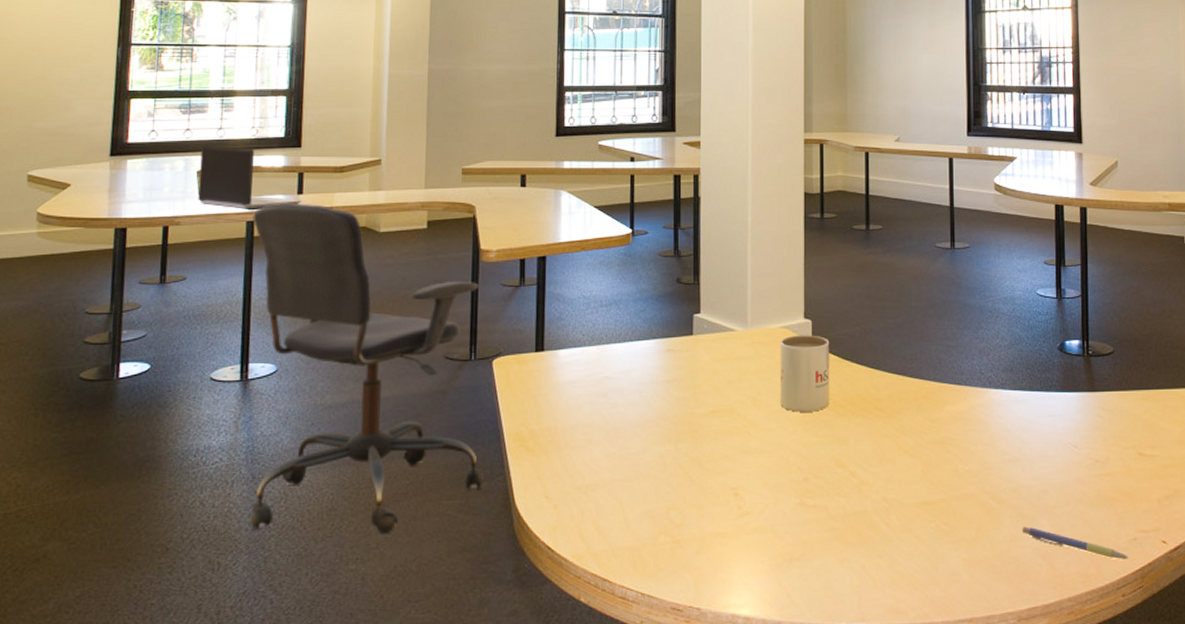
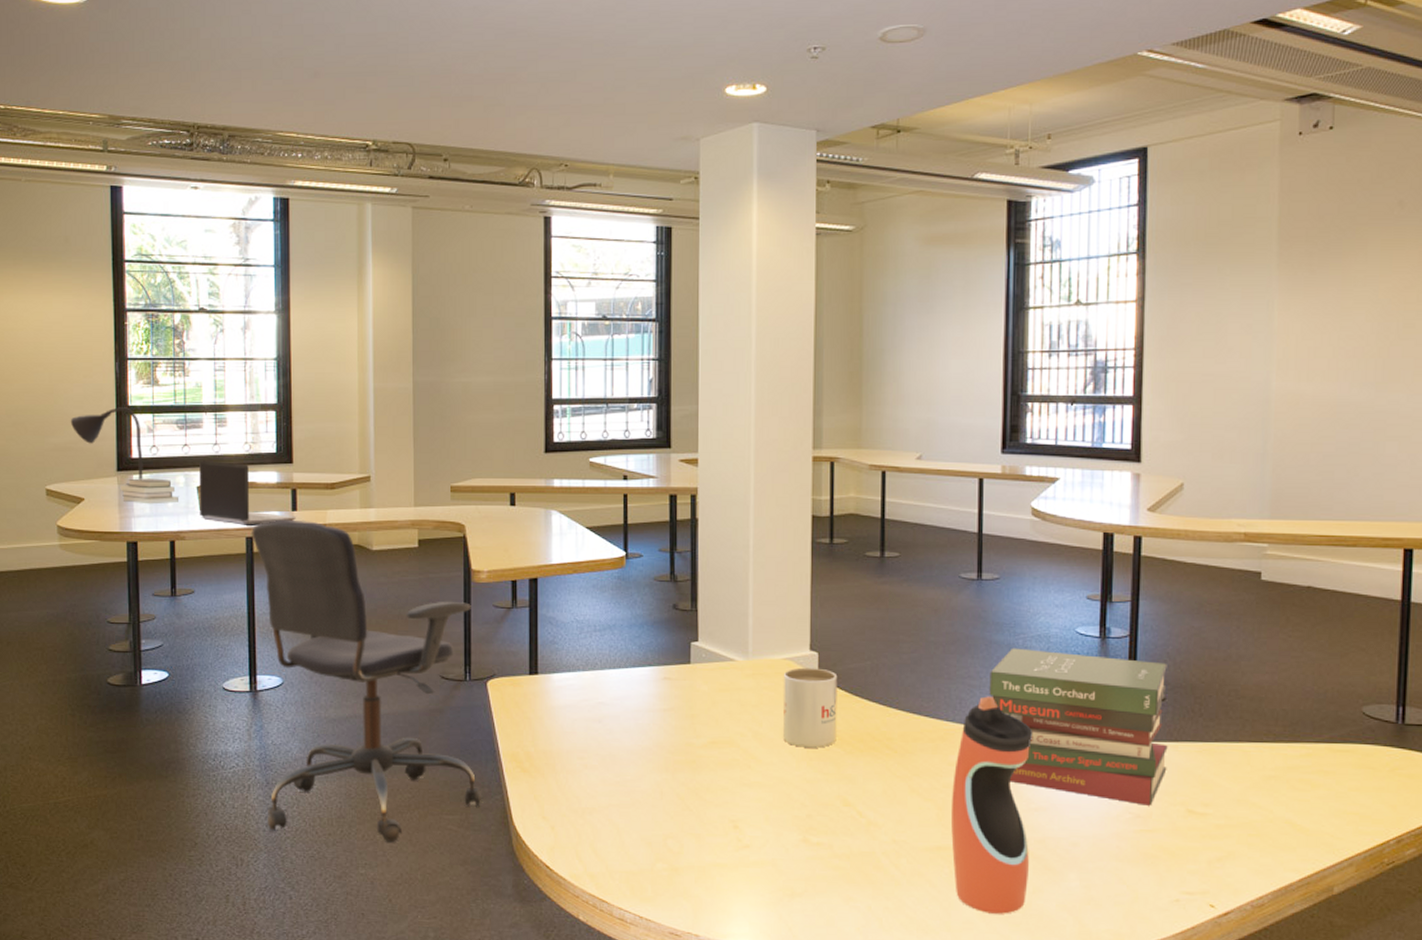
desk lamp: none [62,92,140,171] -> present [70,407,143,486]
books: none [112,163,176,190] -> present [120,478,178,505]
water bottle: none [934,355,1006,564] -> present [950,696,1033,914]
books: none [964,310,1119,451] -> present [989,648,1168,806]
pen: present [1022,526,1129,559] -> none [1047,879,1169,921]

